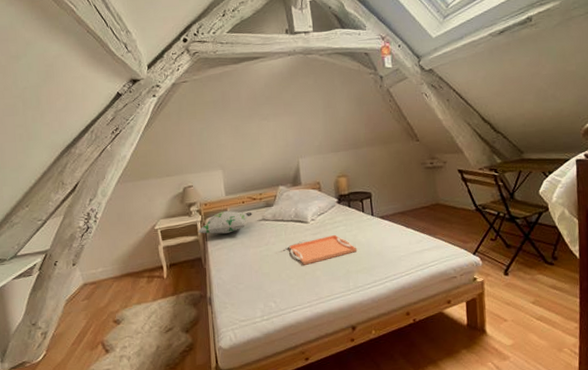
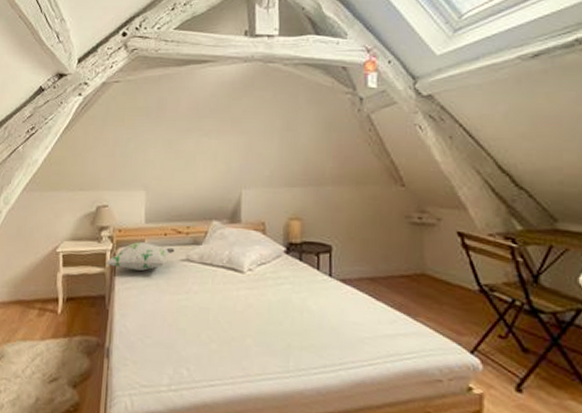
serving tray: present [289,234,357,265] -> none [215,293,305,328]

